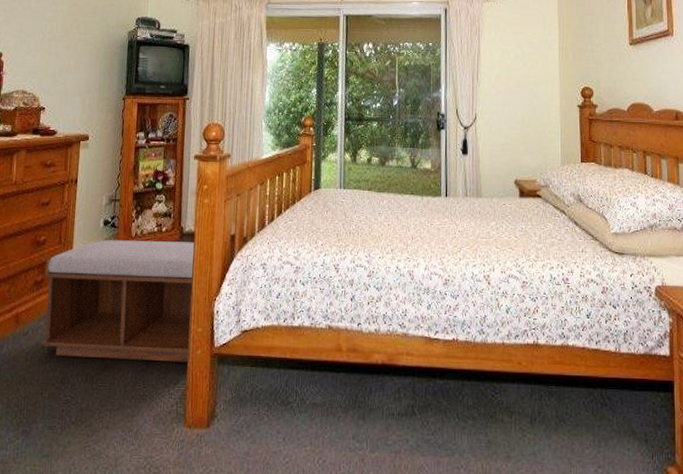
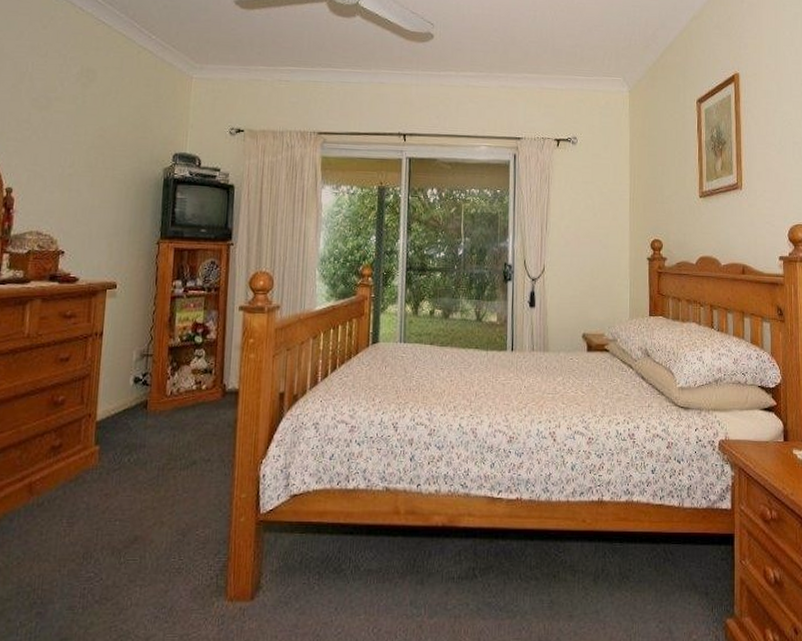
bench: present [41,240,194,363] -> none [59,399,238,531]

